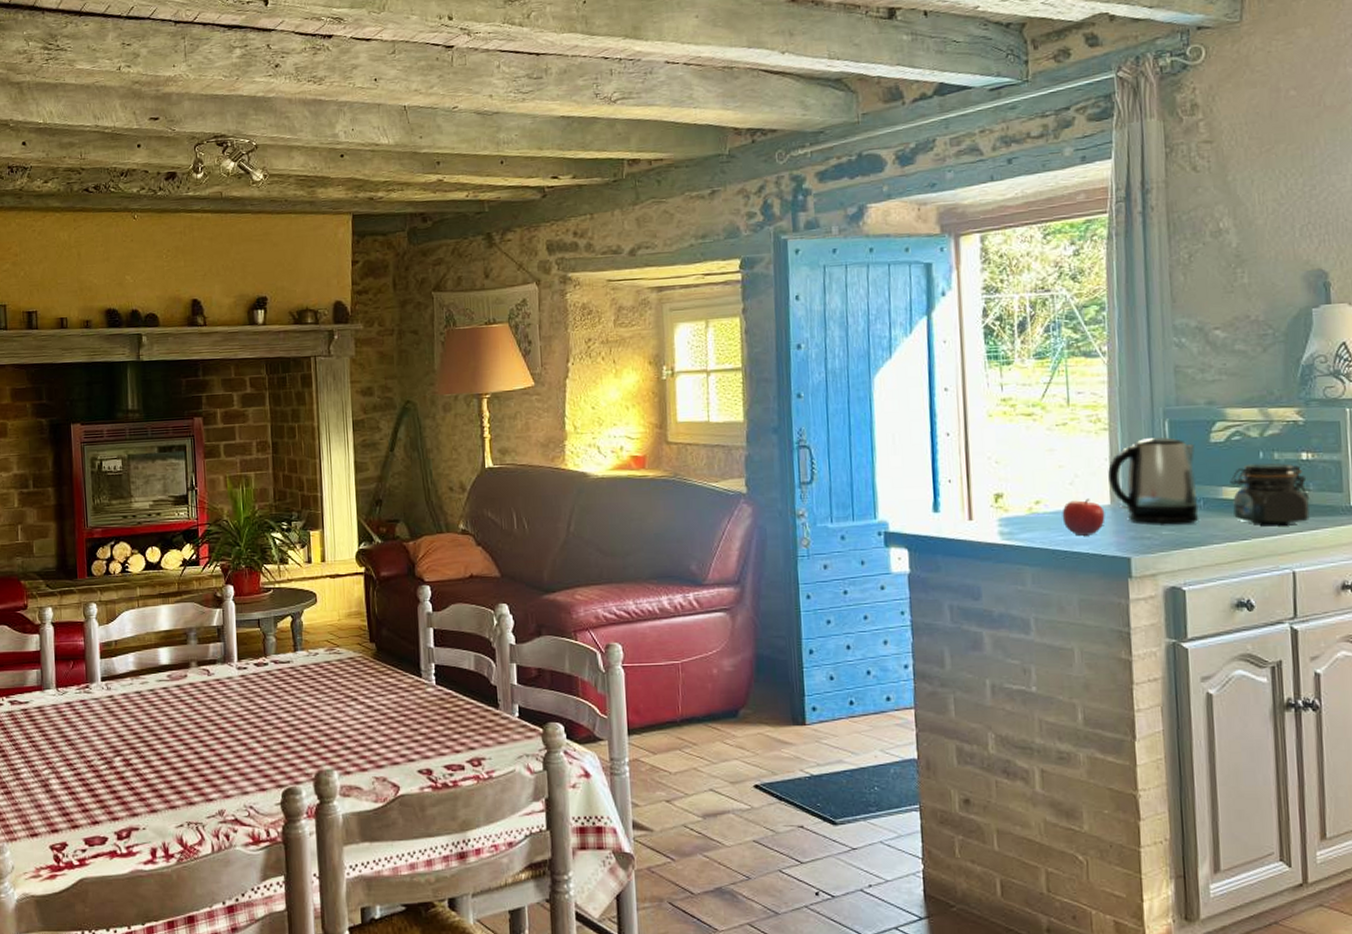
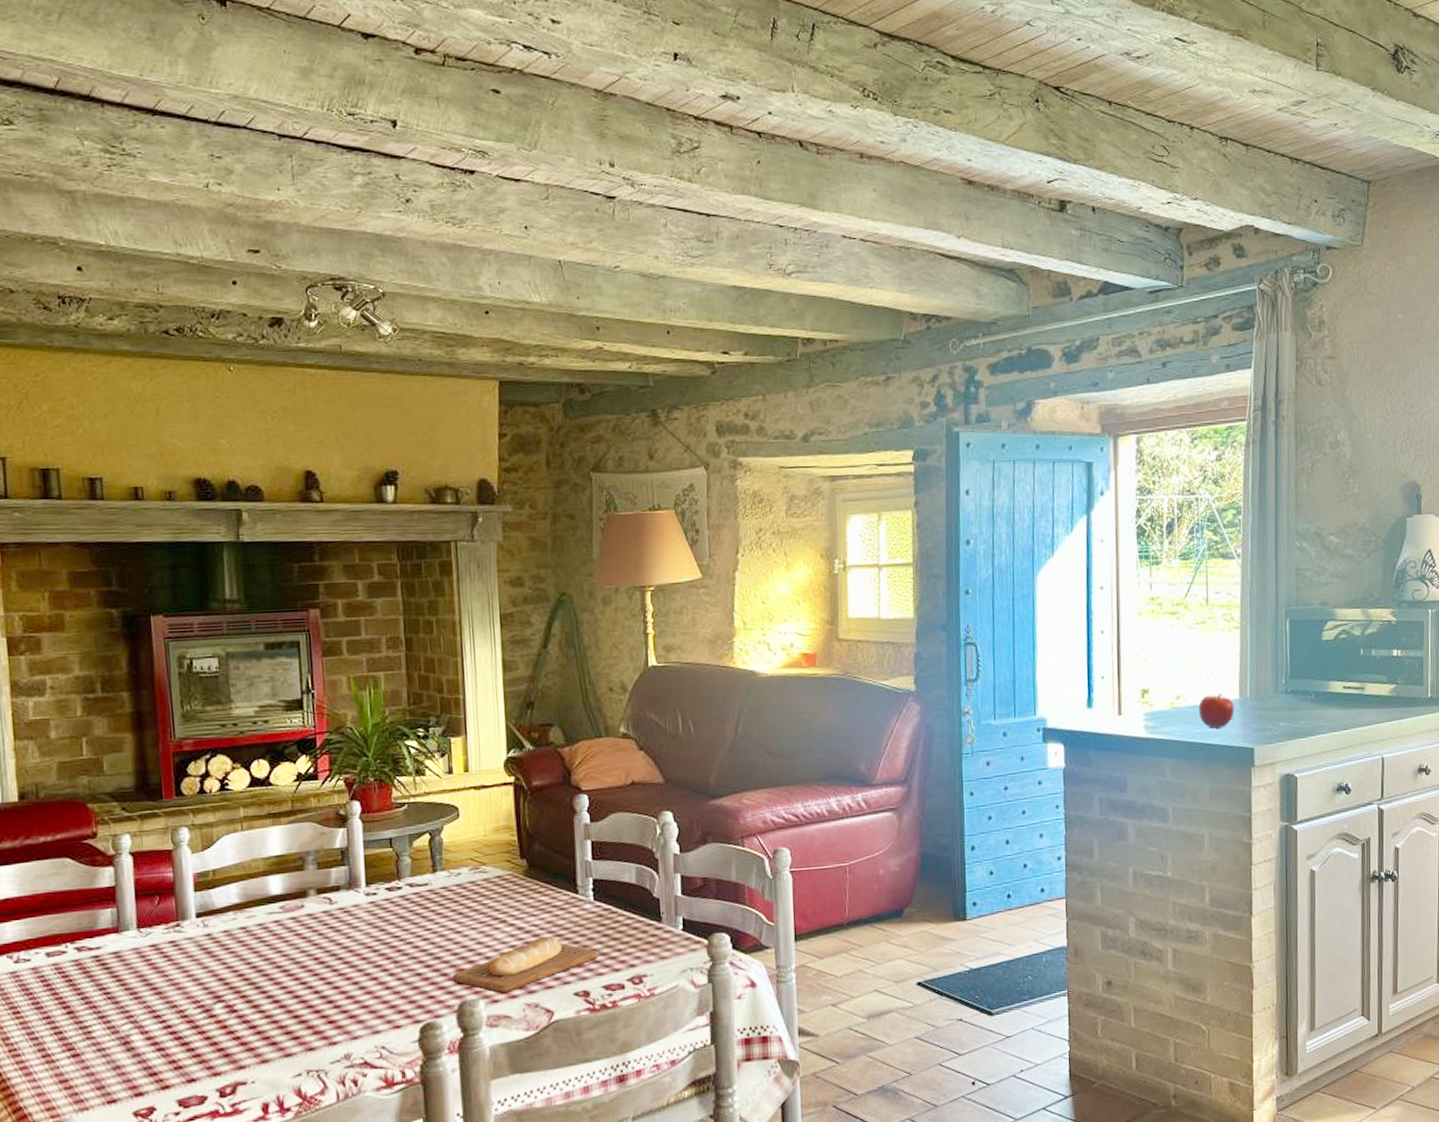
bread loaf: none [310,715,440,766] -> present [452,936,598,994]
kettle: present [1108,437,1199,525] -> none [1238,635,1311,717]
jar: present [1230,463,1310,525] -> none [1336,659,1398,716]

